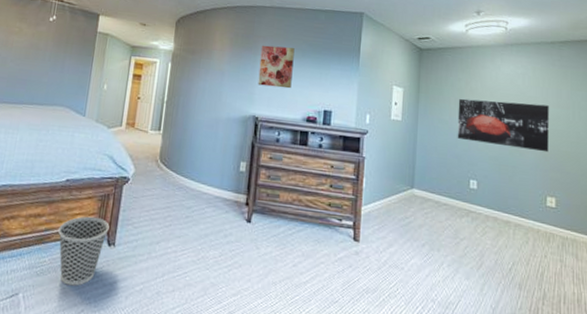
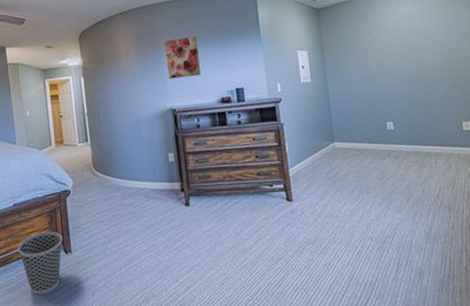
wall art: present [457,98,549,153] -> none [362,35,458,87]

